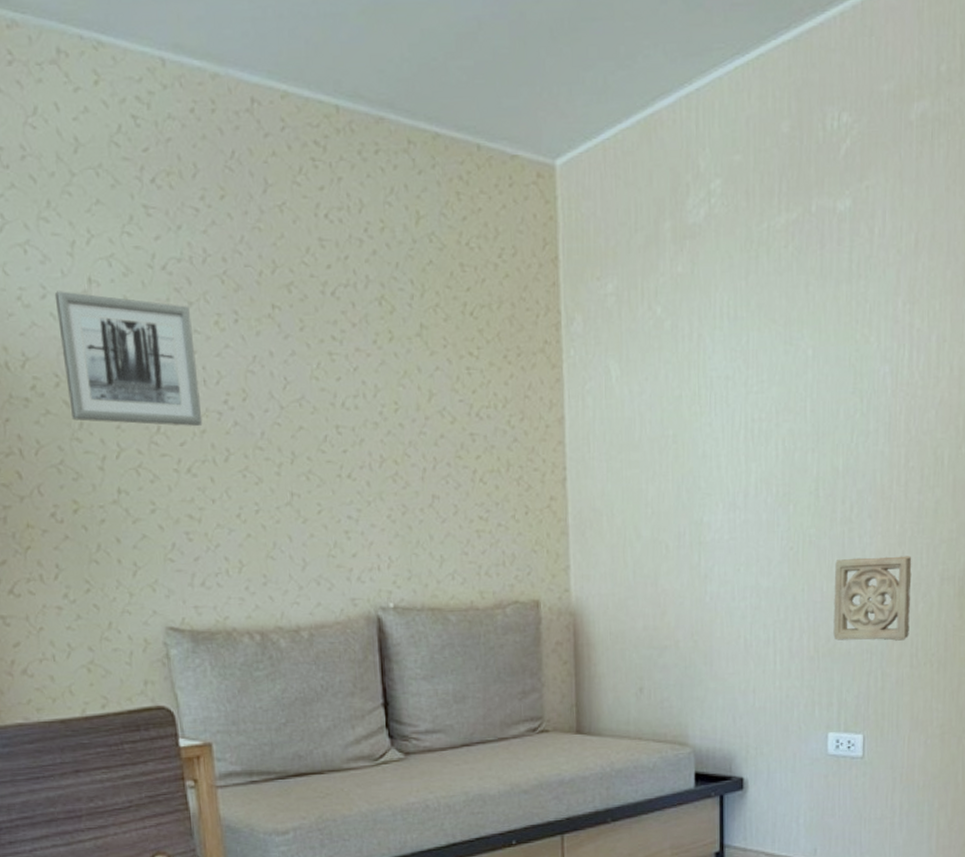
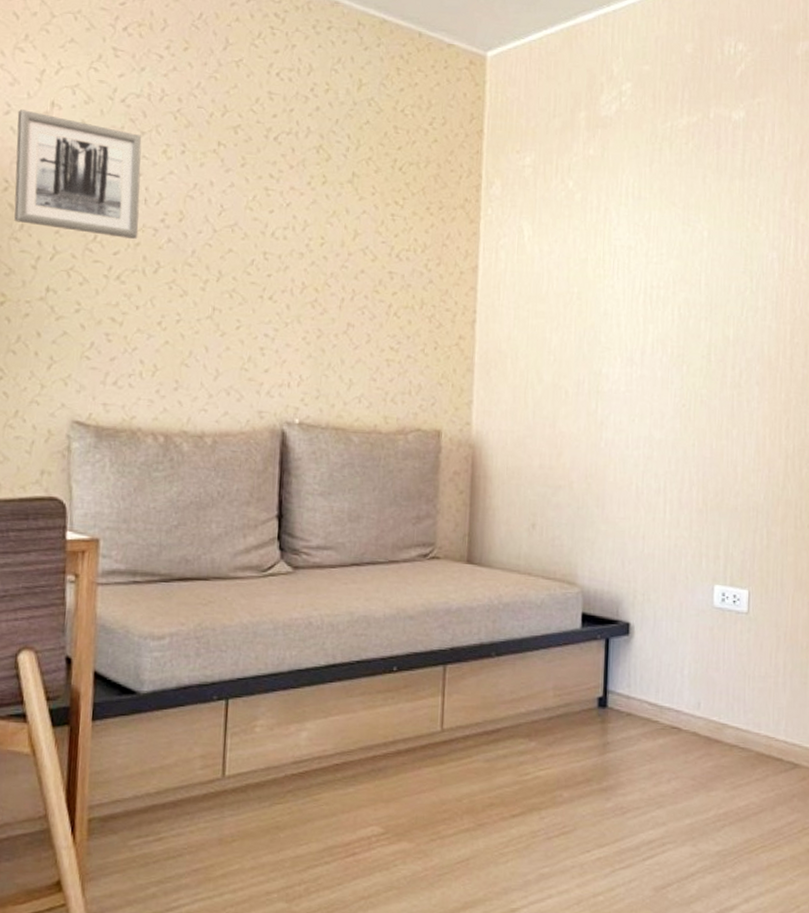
wall ornament: present [833,556,912,641] -> none [721,420,797,502]

